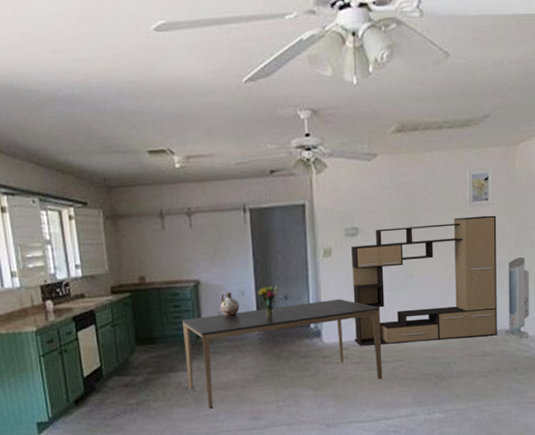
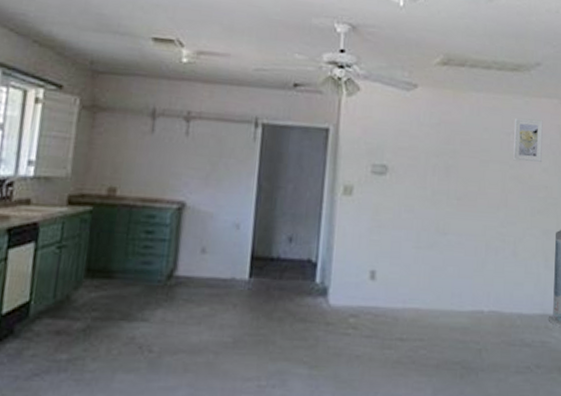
dining table: present [182,298,383,409] -> none [144,249,404,379]
ceramic jug: present [220,292,240,317] -> none [205,222,231,255]
bouquet: present [256,285,282,317] -> none [254,221,286,261]
media console: present [351,215,497,347] -> none [367,170,545,321]

